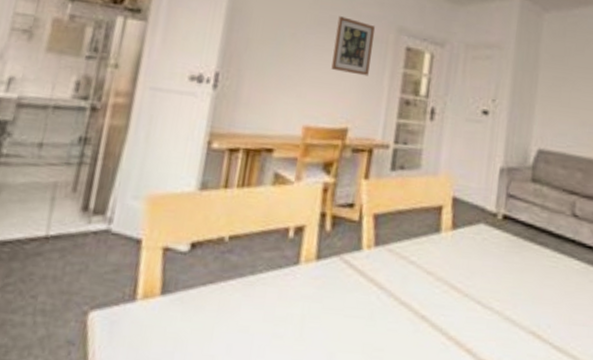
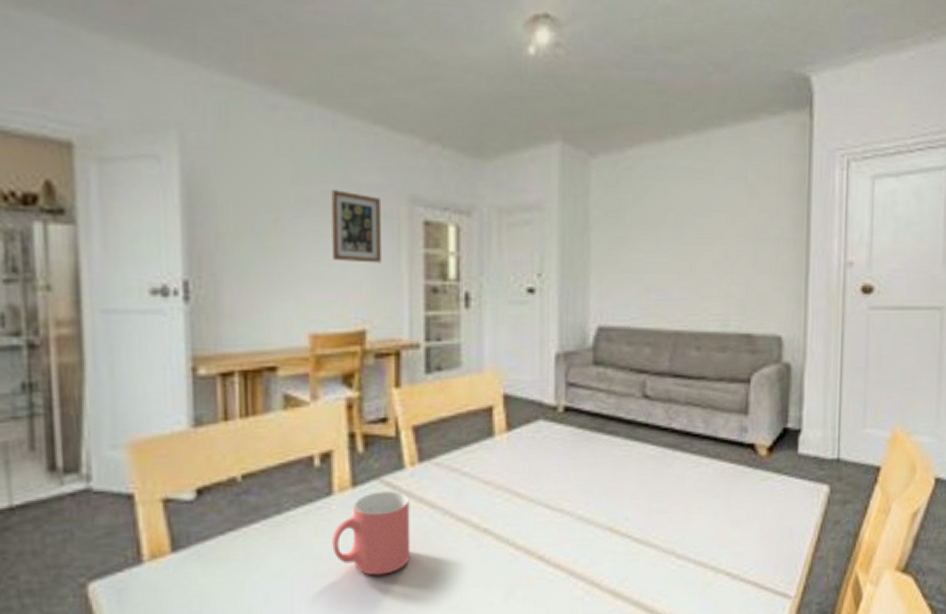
mug: none [291,267,362,345] -> present [332,491,411,576]

